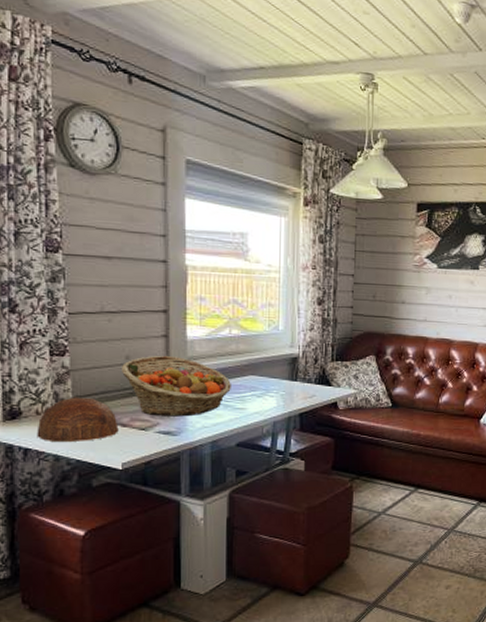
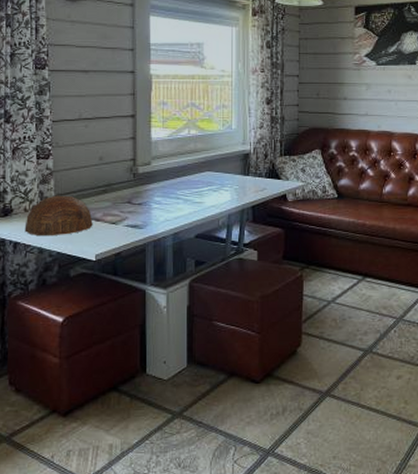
fruit basket: present [120,355,231,417] -> none [95,155,190,211]

